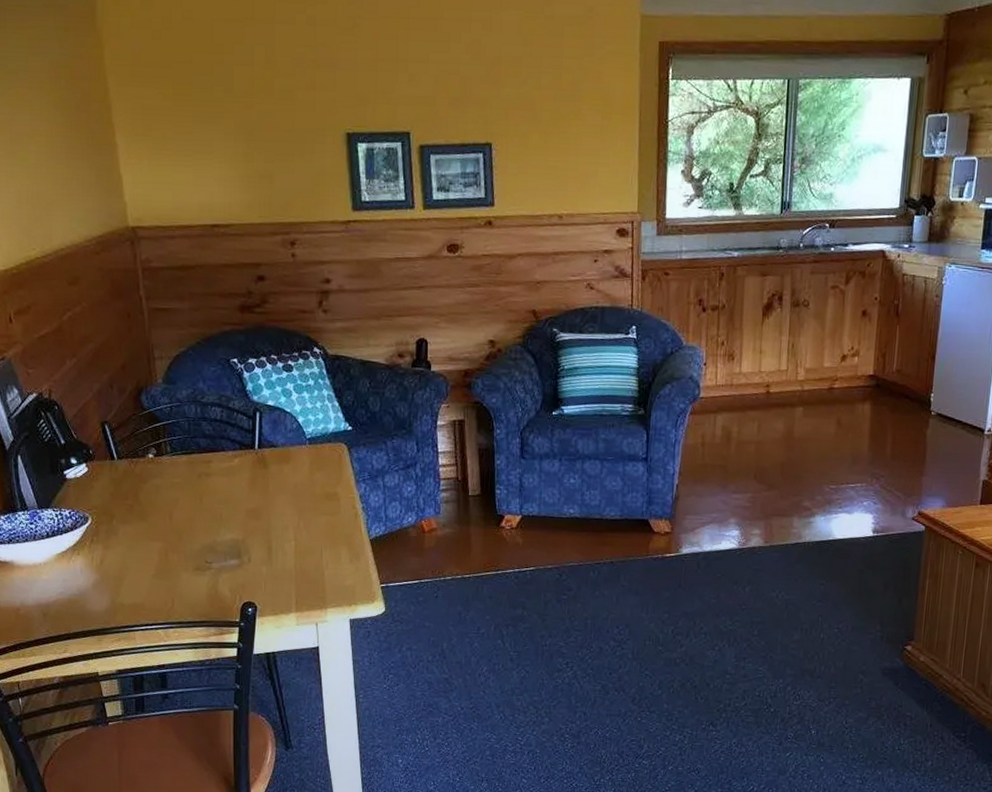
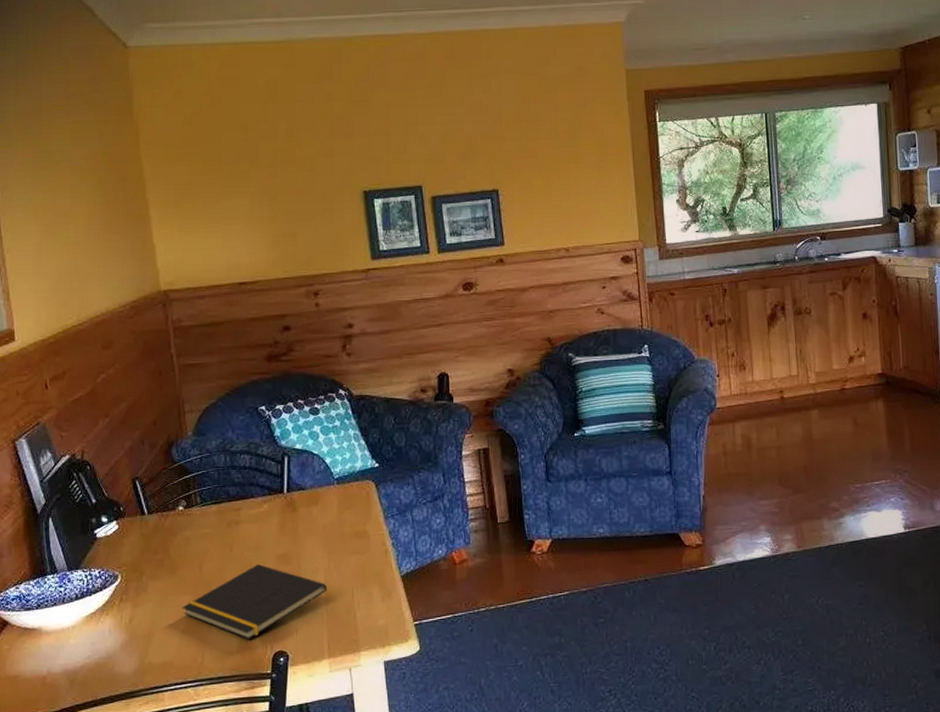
notepad: none [152,517,297,588] -> present [182,564,328,639]

